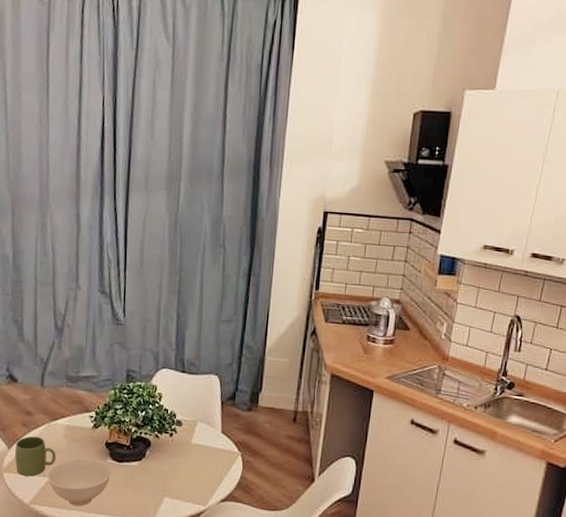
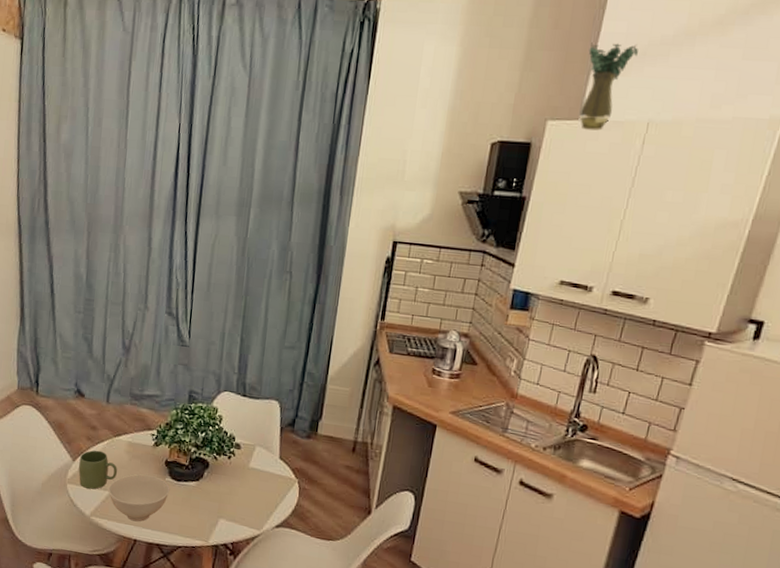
vase: none [494,14,546,99] -> present [579,42,638,131]

